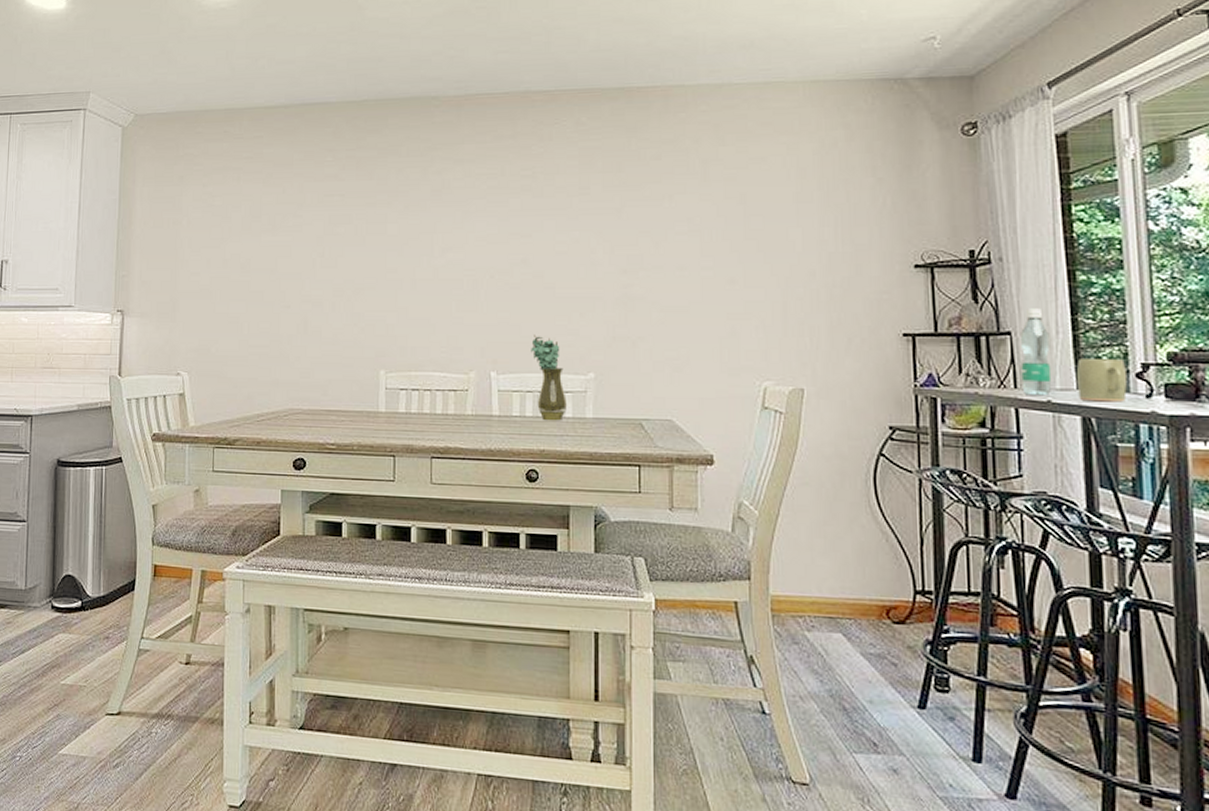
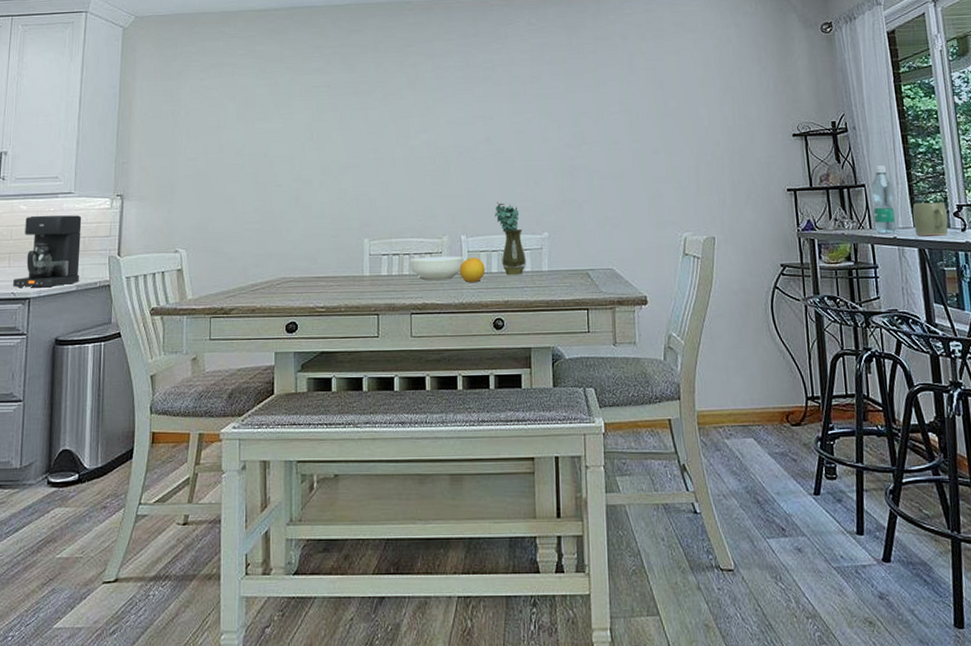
coffee maker: none [16,329,82,406] -> present [13,215,82,288]
bowl: none [431,394,495,422] -> present [410,256,465,281]
fruit: none [488,398,518,427] -> present [459,257,485,283]

